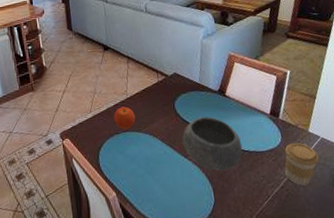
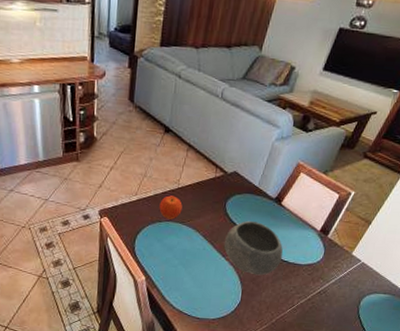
coffee cup: present [284,142,320,186] -> none [316,261,354,302]

